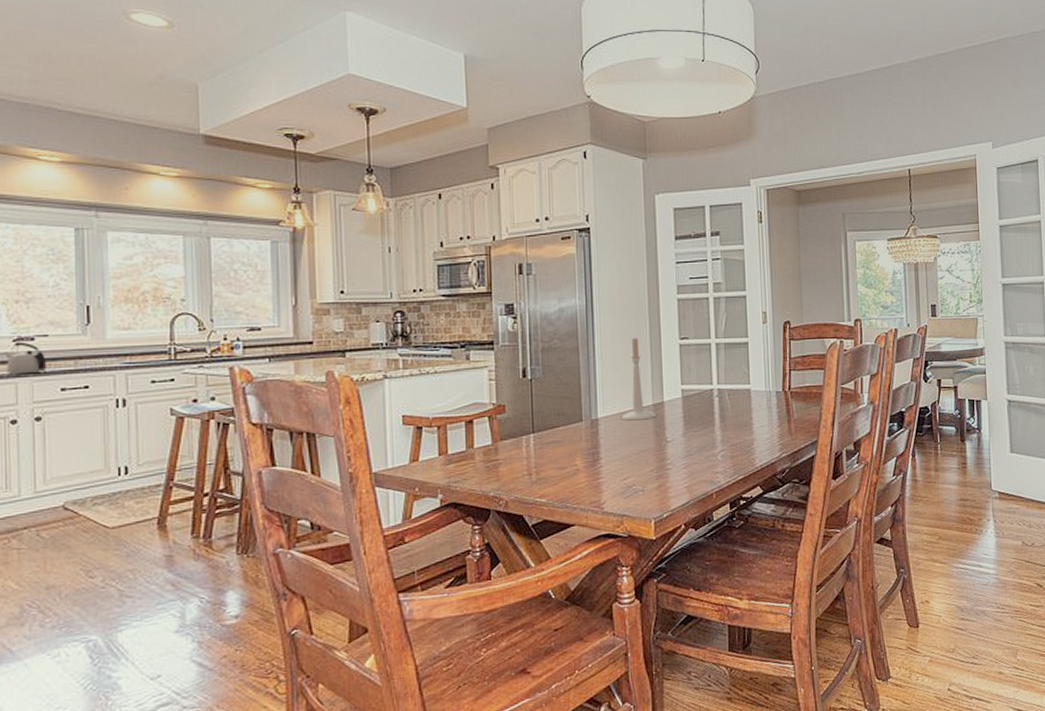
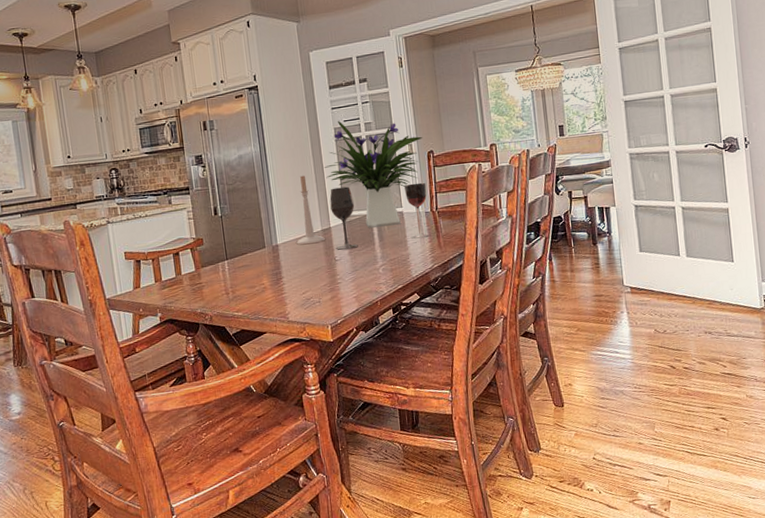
flower arrangement: none [661,278,779,407] -> present [323,121,422,229]
wine glass: none [665,355,695,431] -> present [329,186,358,251]
wineglass: none [754,357,781,423] -> present [404,182,431,239]

